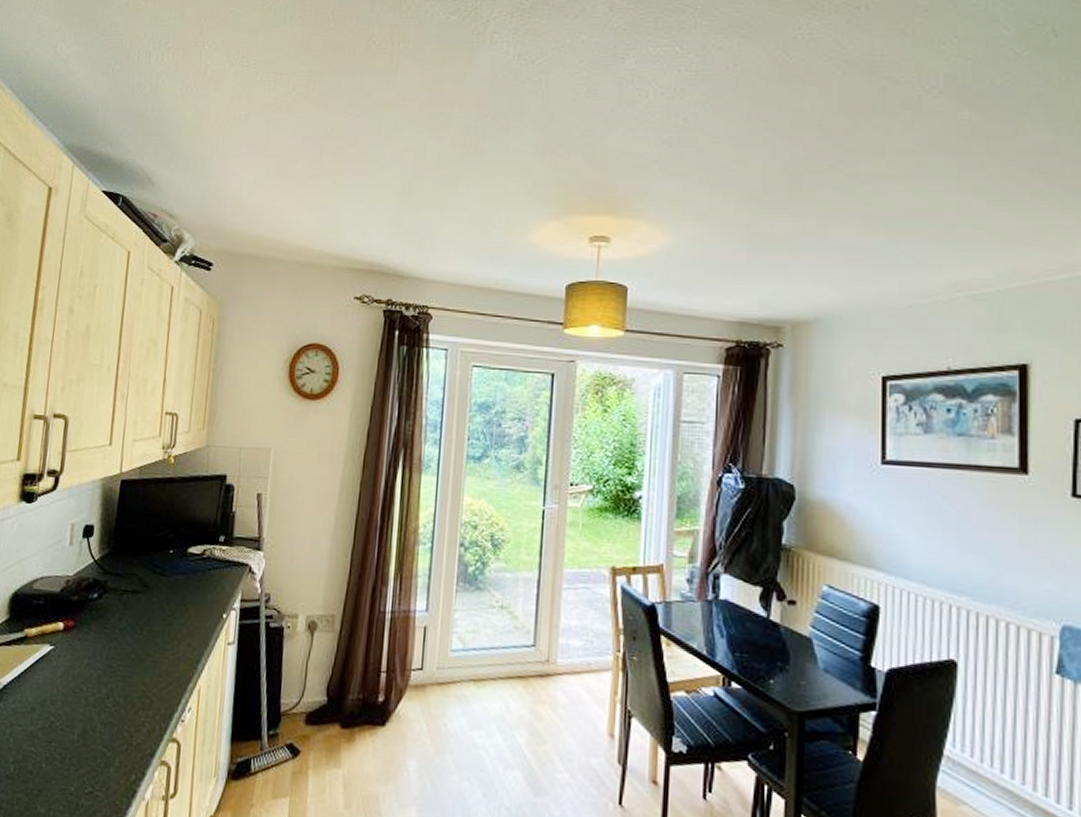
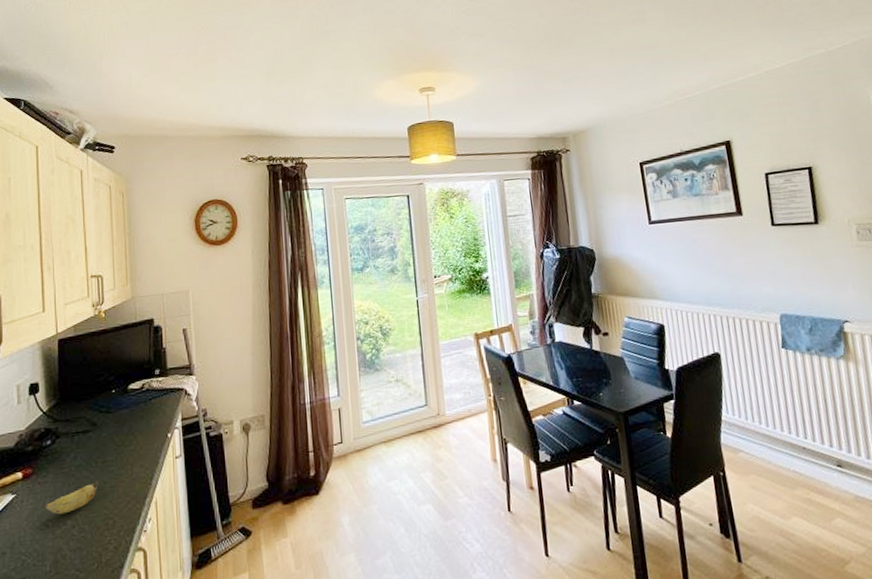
banana: none [81,651,141,681] -> present [45,481,99,515]

